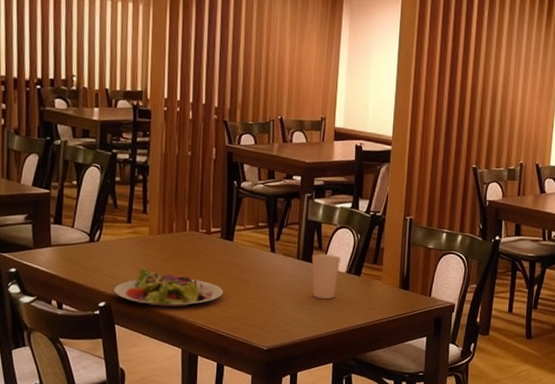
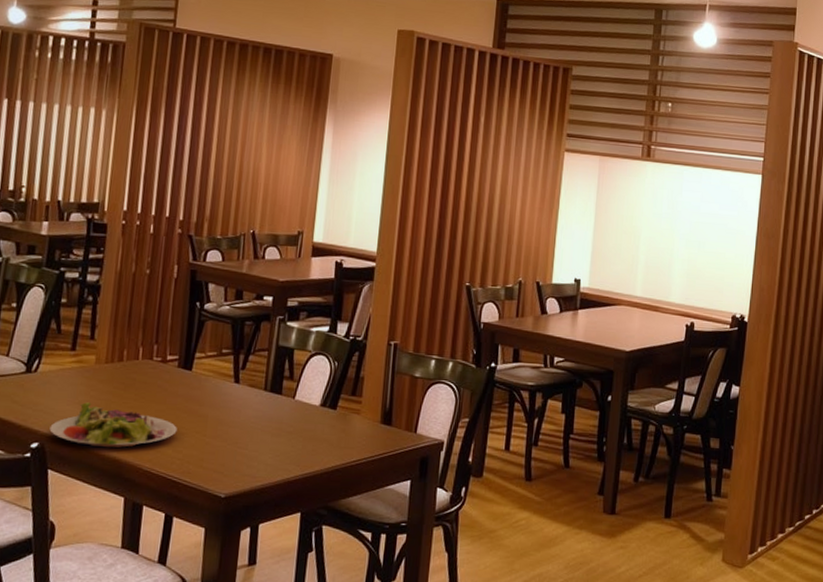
cup: present [311,254,340,300] -> none [281,384,314,437]

